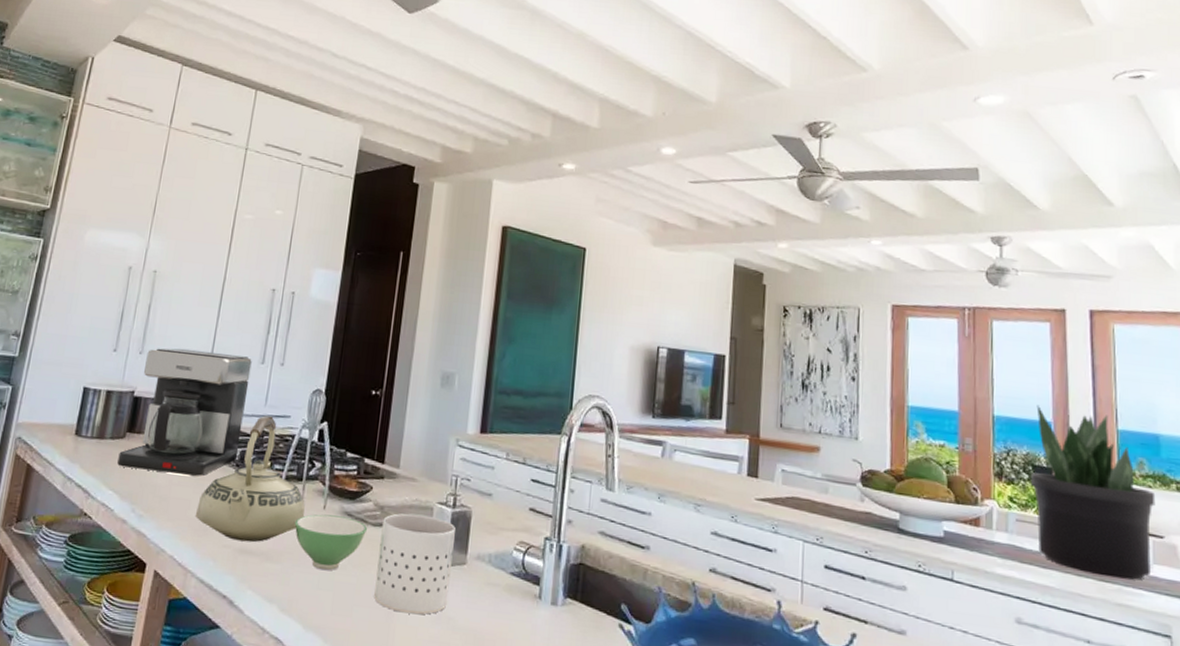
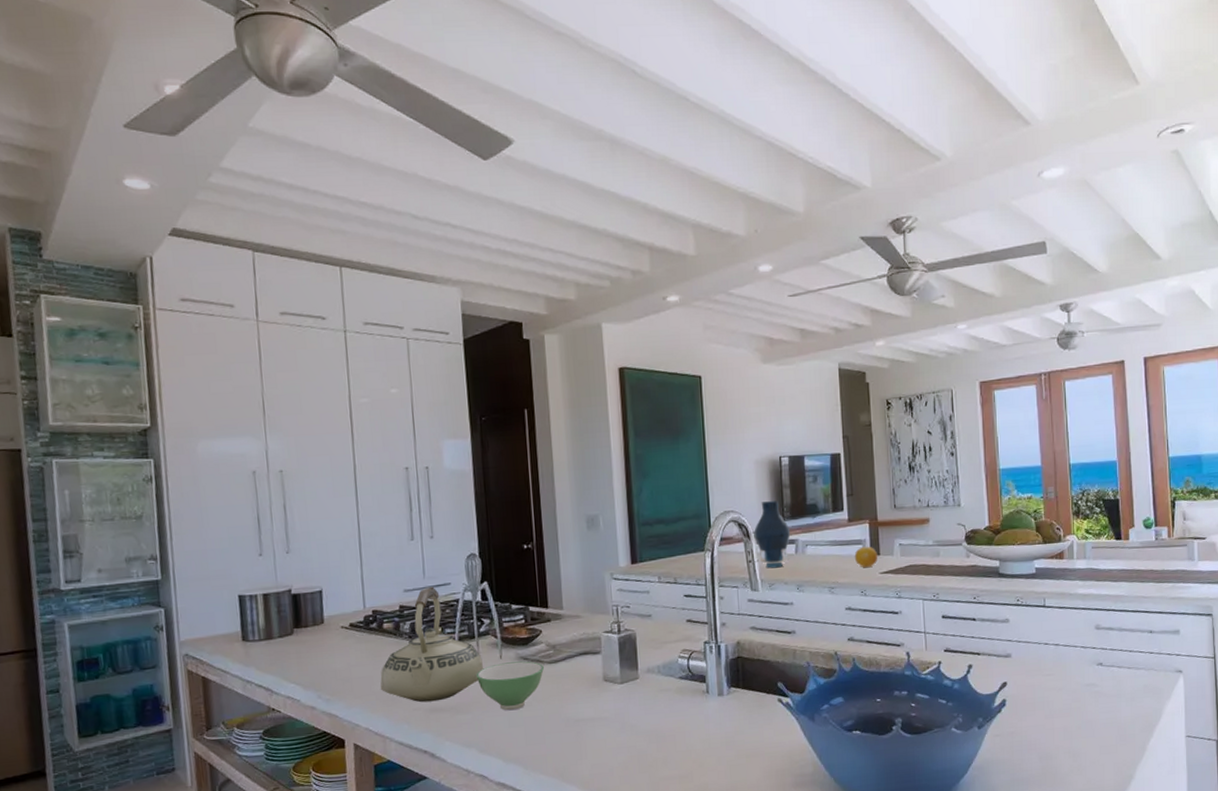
coffee maker: present [117,348,252,476] -> none [291,536,408,661]
mug: present [374,513,456,615] -> none [557,644,628,731]
vase: none [617,392,659,470] -> present [754,501,791,569]
fruit: none [728,464,756,490] -> present [854,546,878,567]
planter: present [1031,404,1156,579] -> none [1103,446,1199,578]

